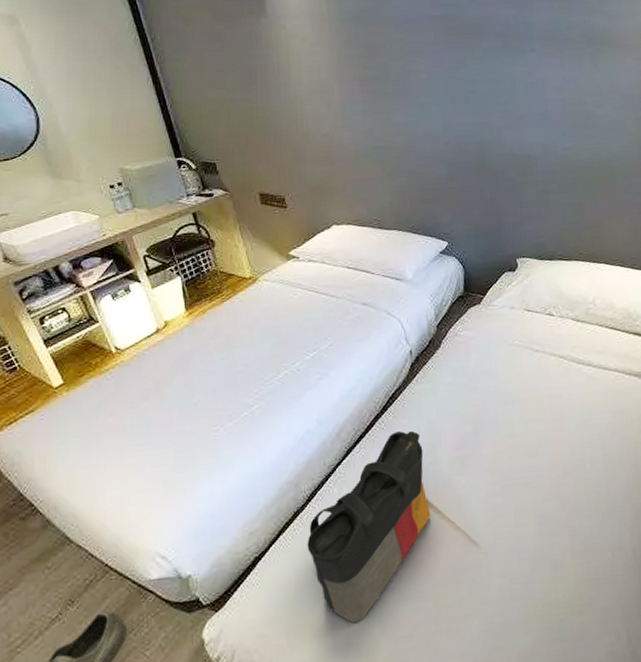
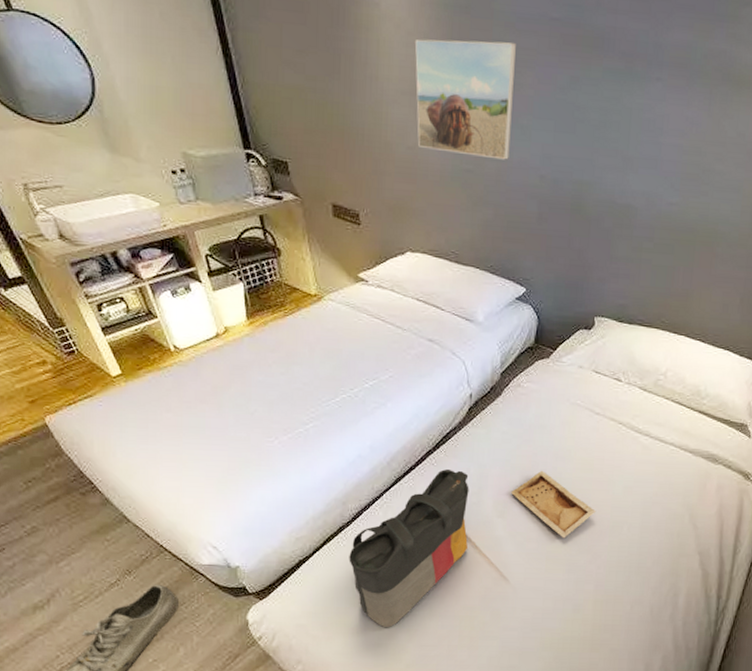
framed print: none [319,39,414,134] -> present [414,39,516,160]
tray: none [466,417,556,488] -> present [511,470,597,539]

